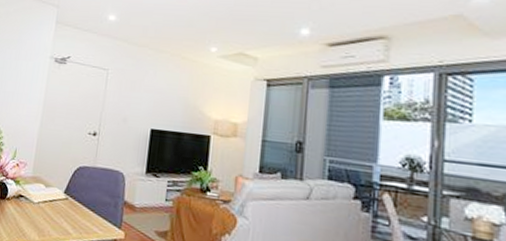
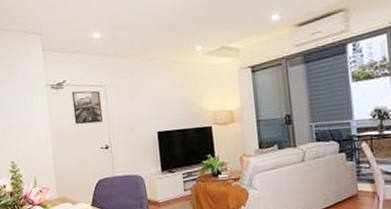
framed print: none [69,69,102,107] -> present [71,90,103,125]

